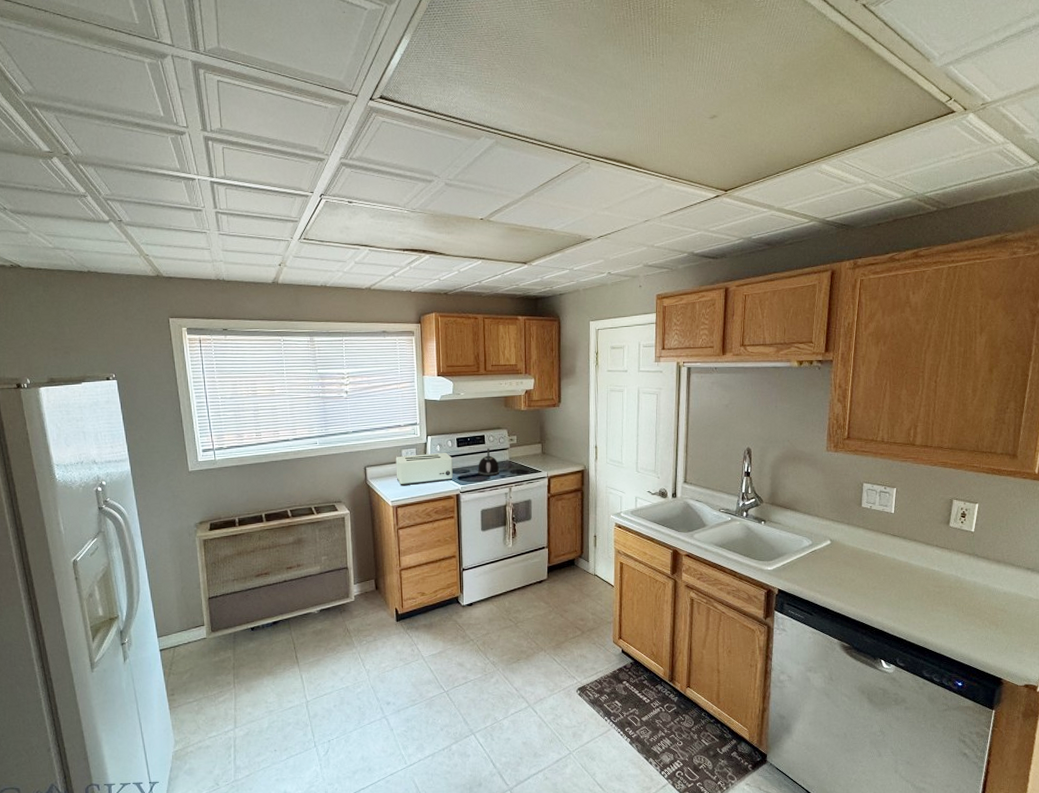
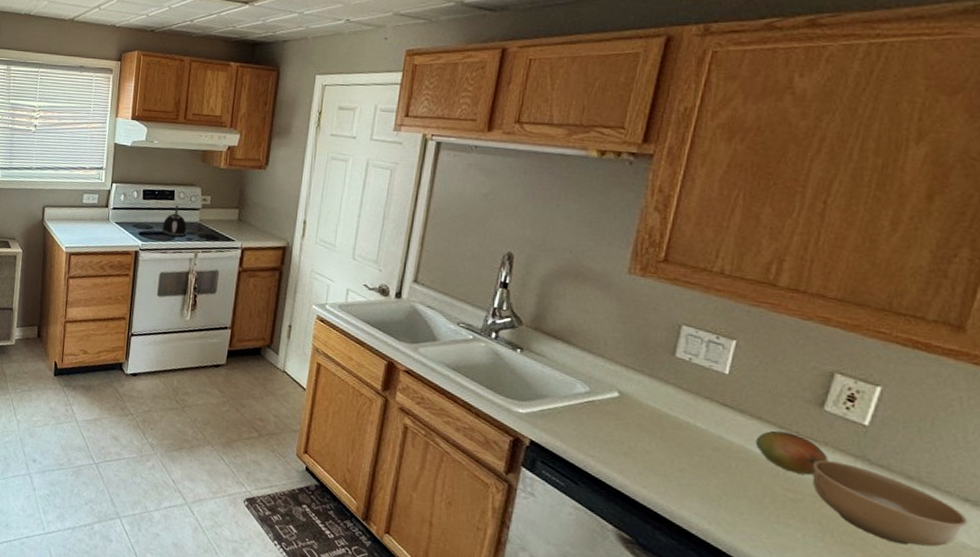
toaster: present [395,452,453,486] -> none [74,200,136,235]
fruit: none [914,546,955,574] -> present [755,431,828,476]
bowl: none [947,560,1030,607] -> present [812,459,968,547]

